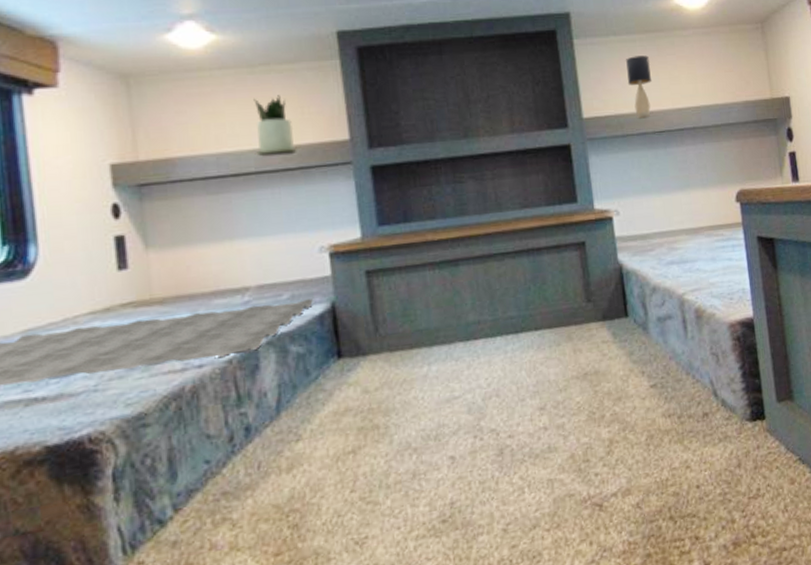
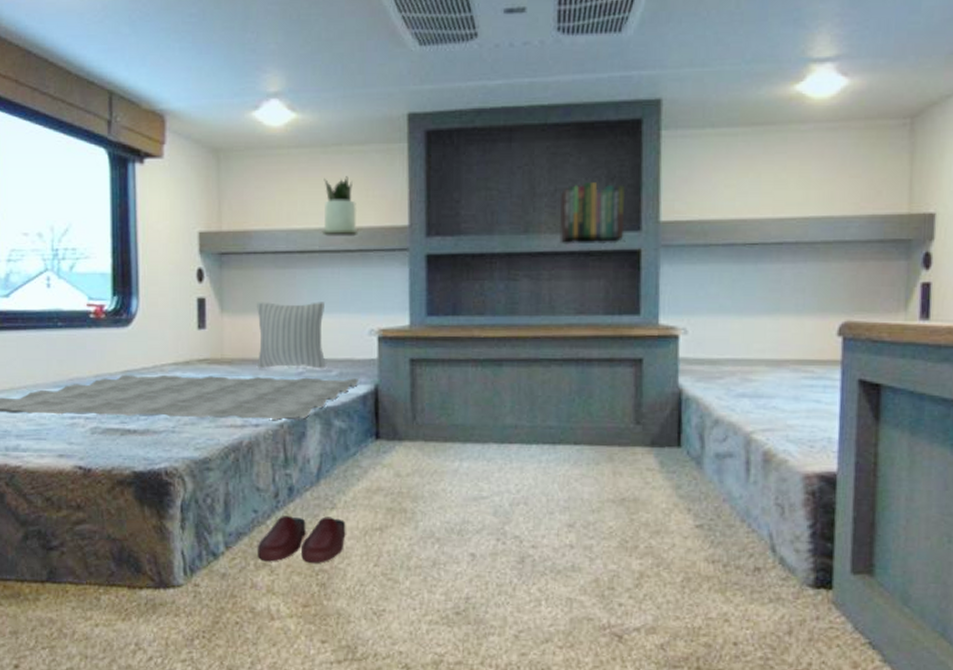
pillow: none [188,224,275,304] -> present [257,302,326,369]
slippers: none [214,450,316,515] -> present [258,516,346,563]
books: none [493,87,555,146] -> present [558,182,626,245]
table lamp: present [626,55,652,119] -> none [719,153,752,227]

